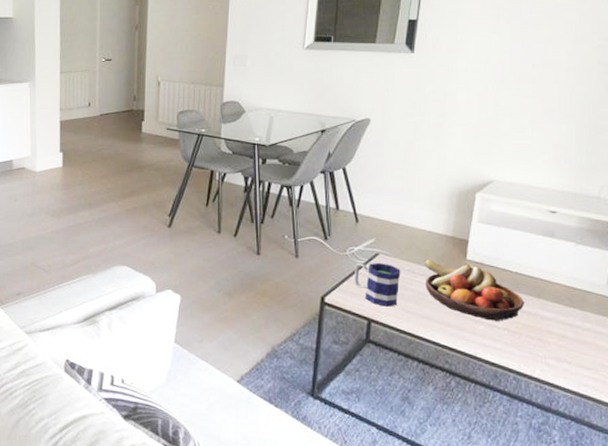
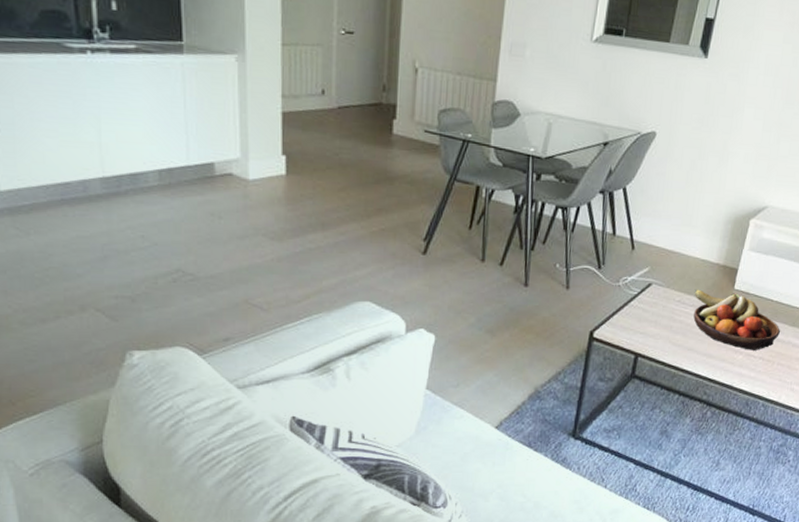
mug: present [355,262,401,307] -> none [625,293,672,340]

